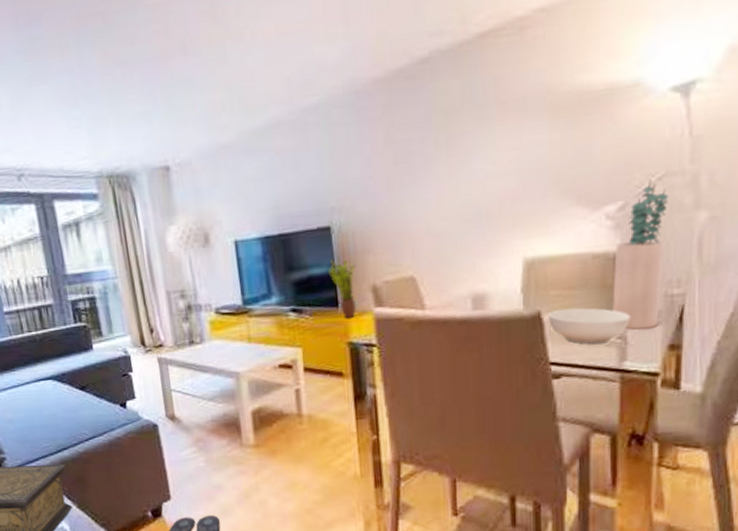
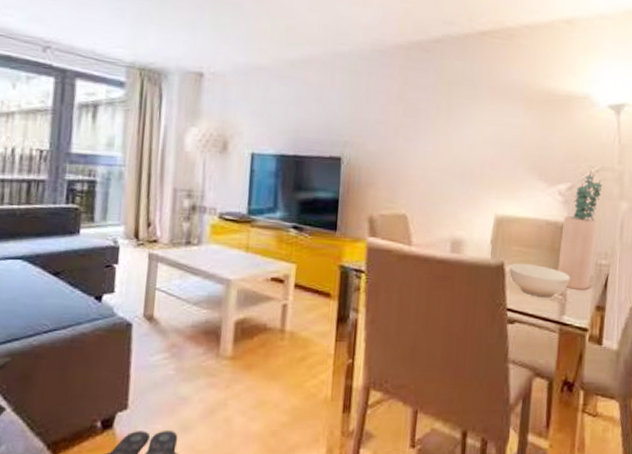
potted plant: present [328,258,356,319] -> none [332,187,358,244]

